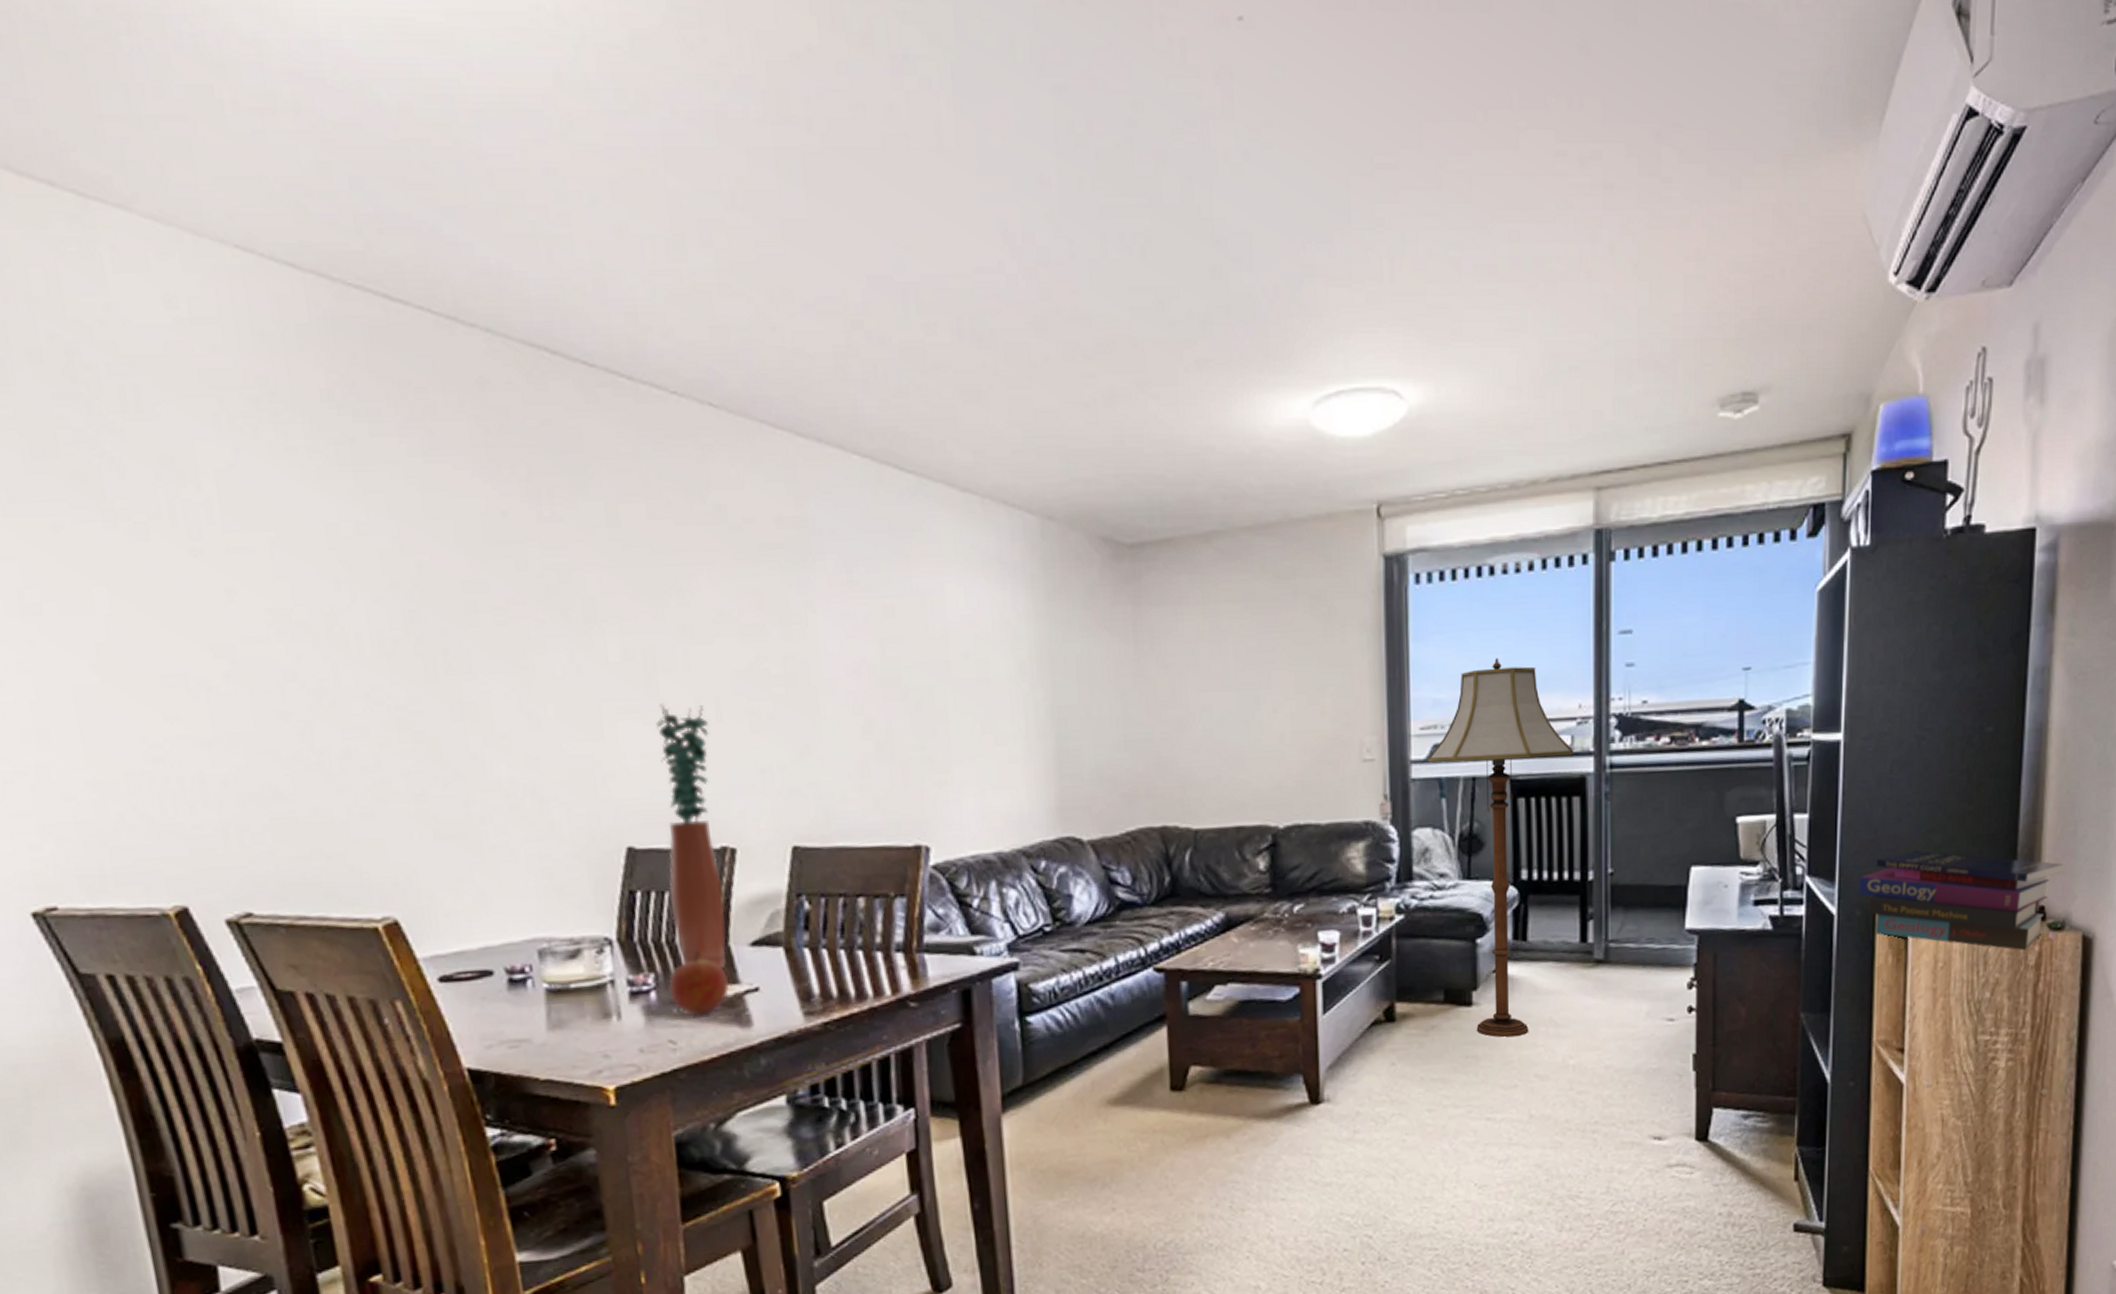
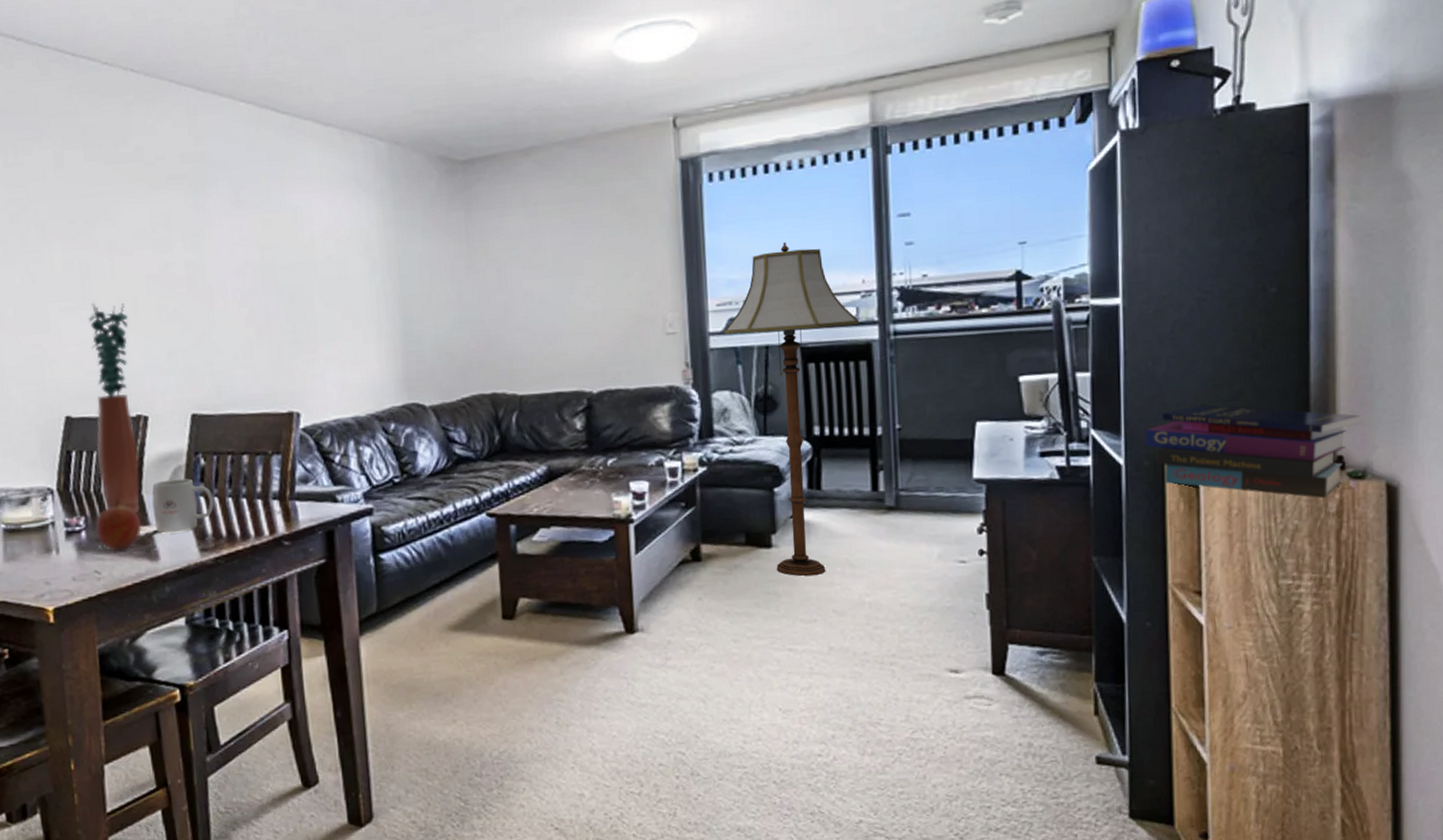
mug: none [742,926,822,994] -> present [152,478,215,534]

